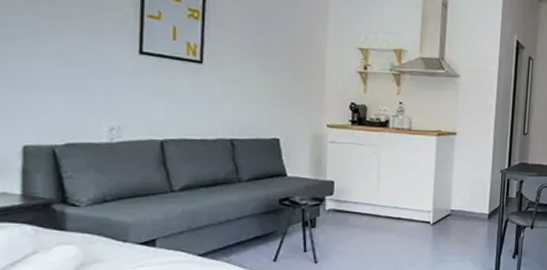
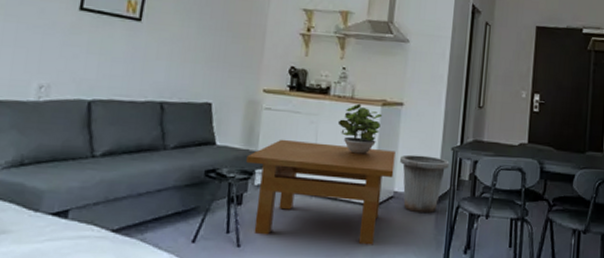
table: none [317,168,451,256] -> present [246,139,396,245]
potted plant: none [397,134,438,179] -> present [337,103,383,154]
trash can: none [455,178,499,227] -> present [400,154,450,214]

